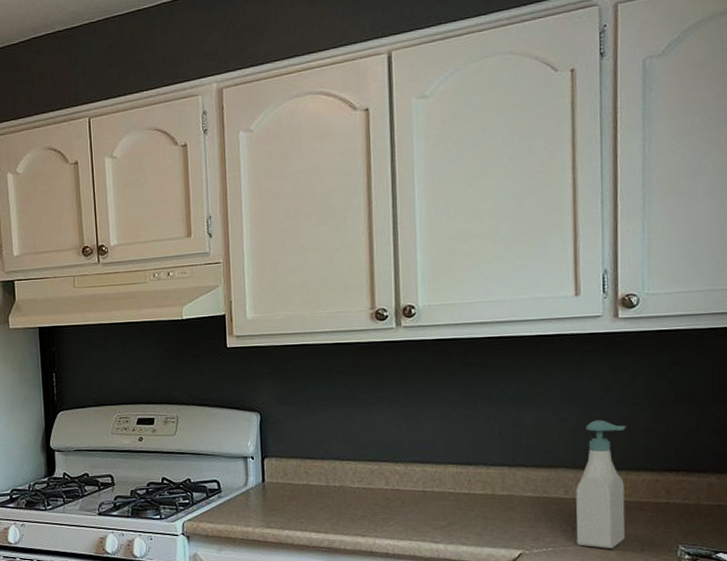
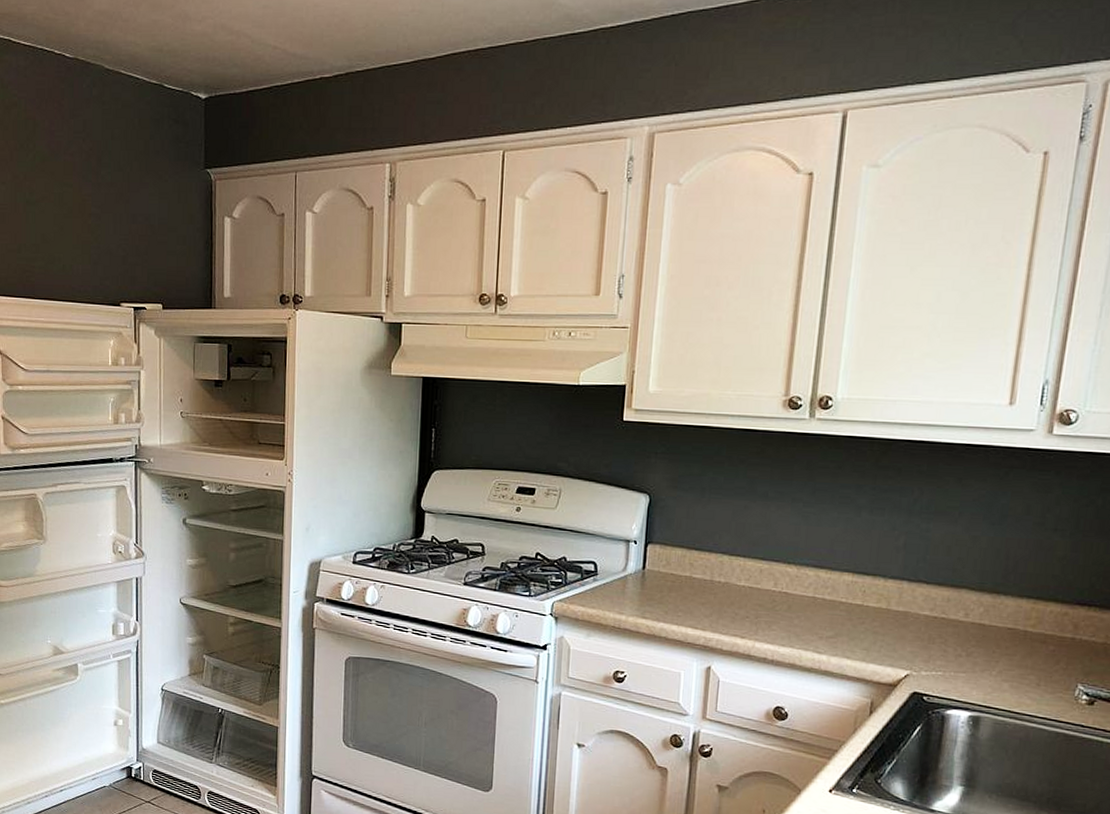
soap bottle: present [576,420,627,548] -> none [969,542,1043,680]

